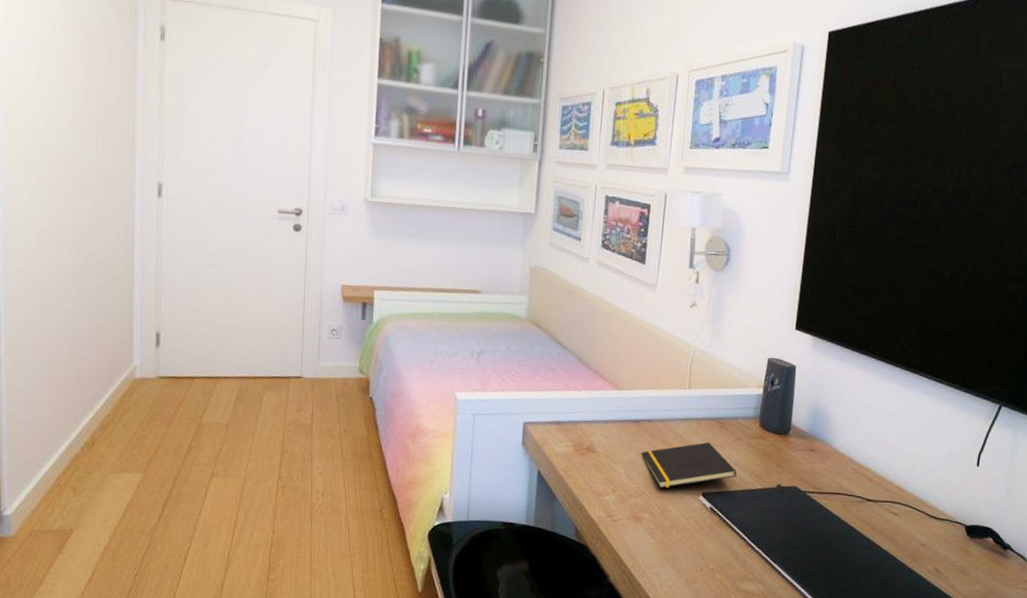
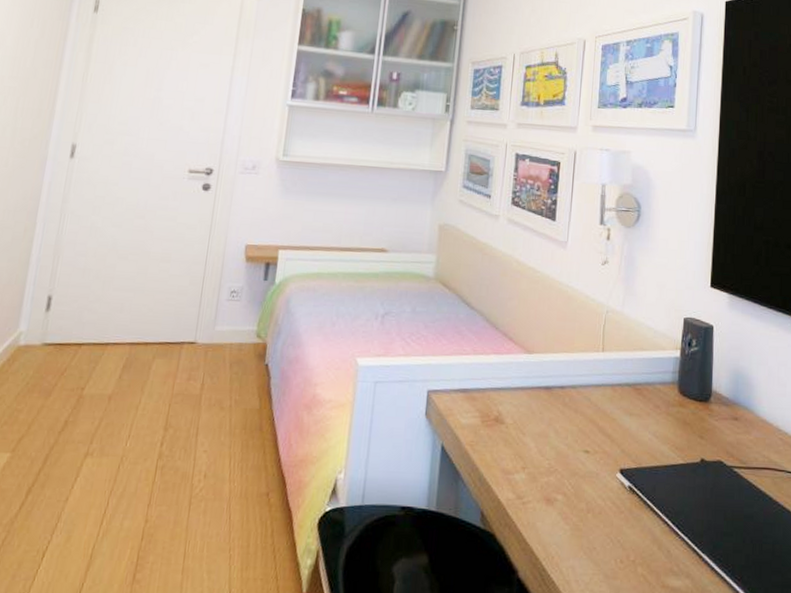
notepad: present [641,442,737,488] -> none [553,411,657,465]

